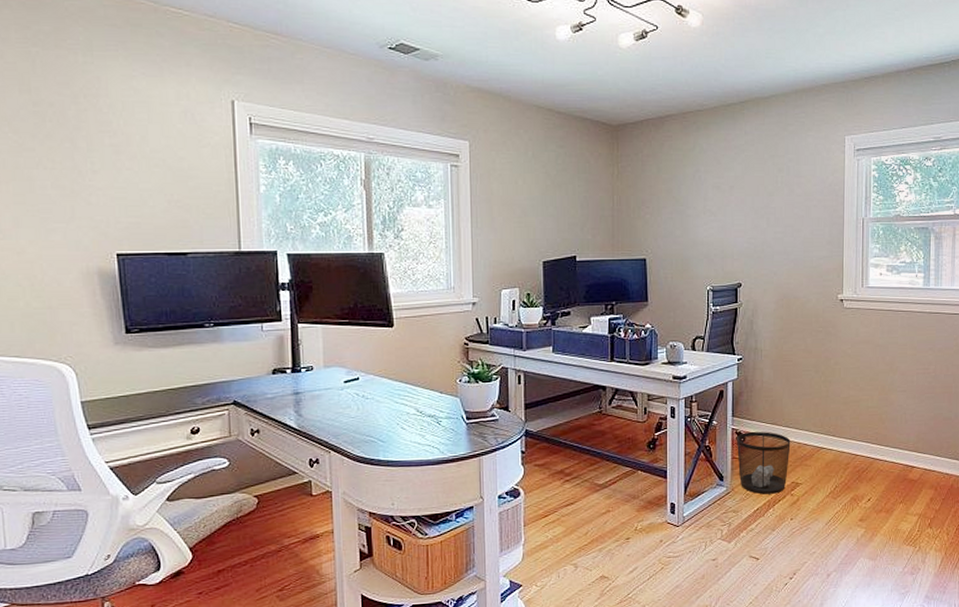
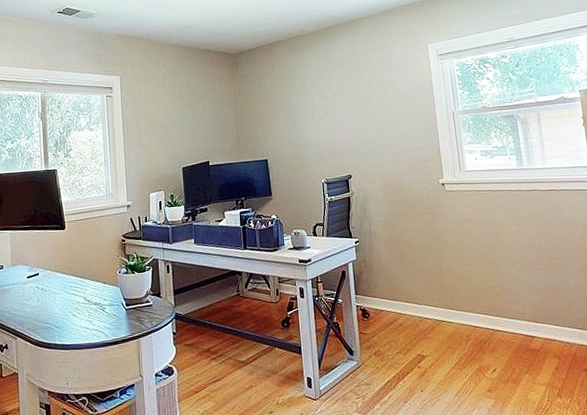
waste bin: present [737,431,791,495] -> none [362,307,413,367]

